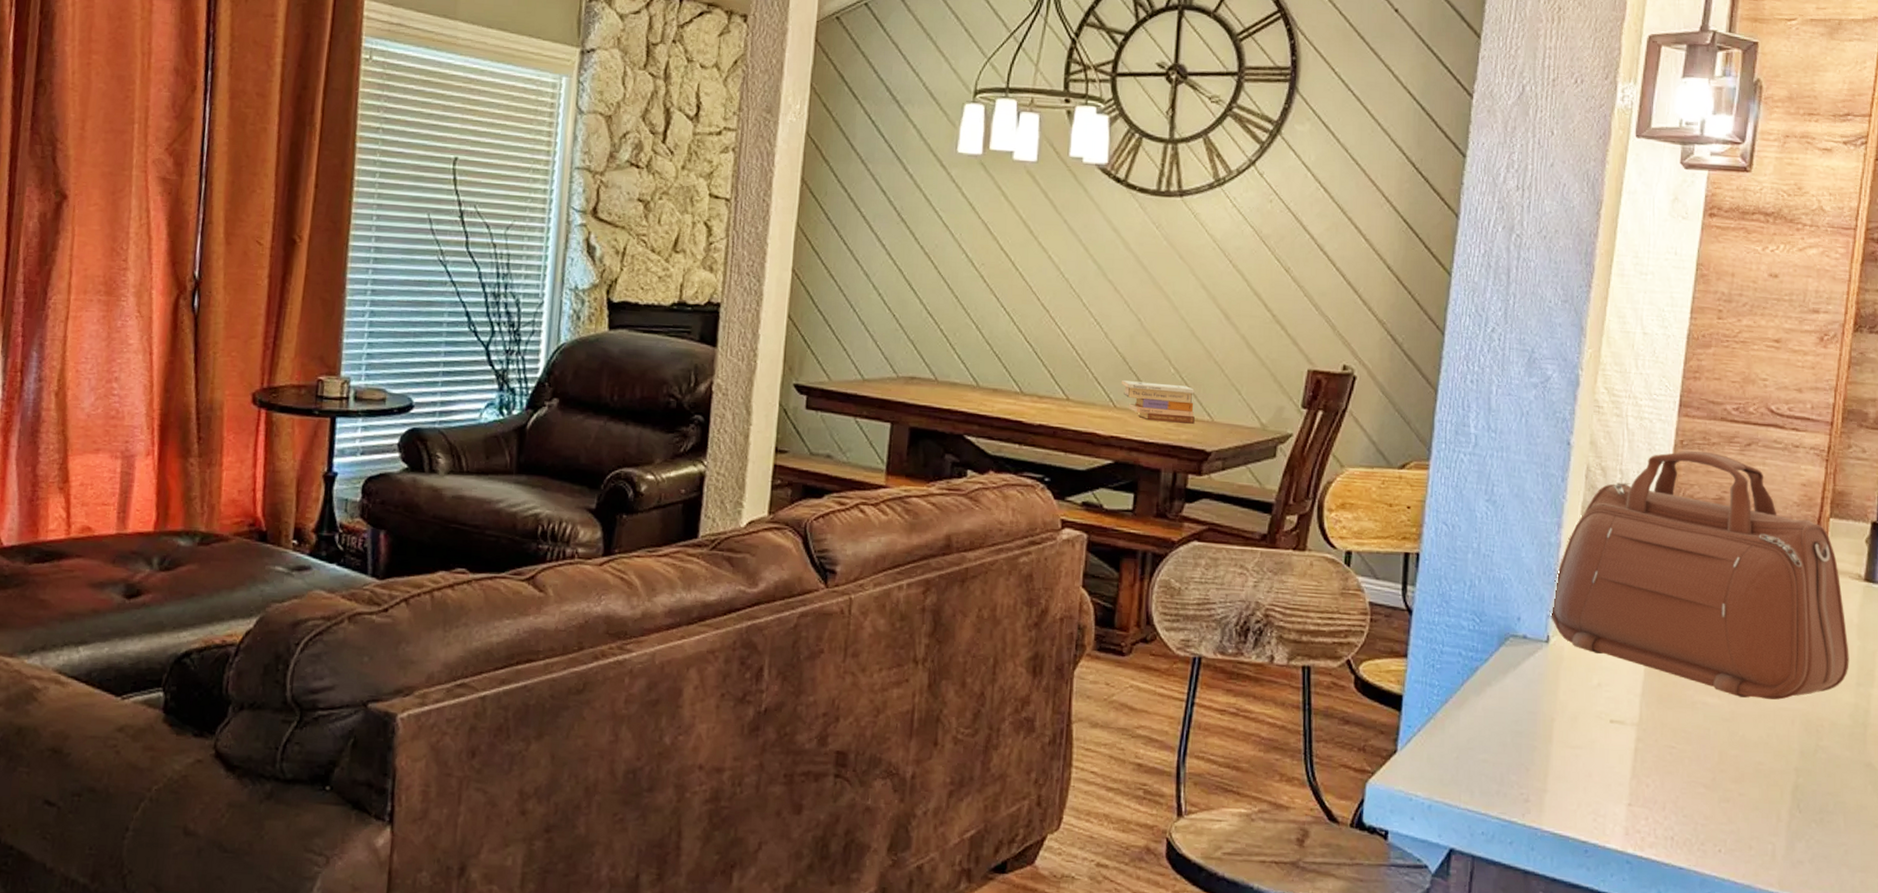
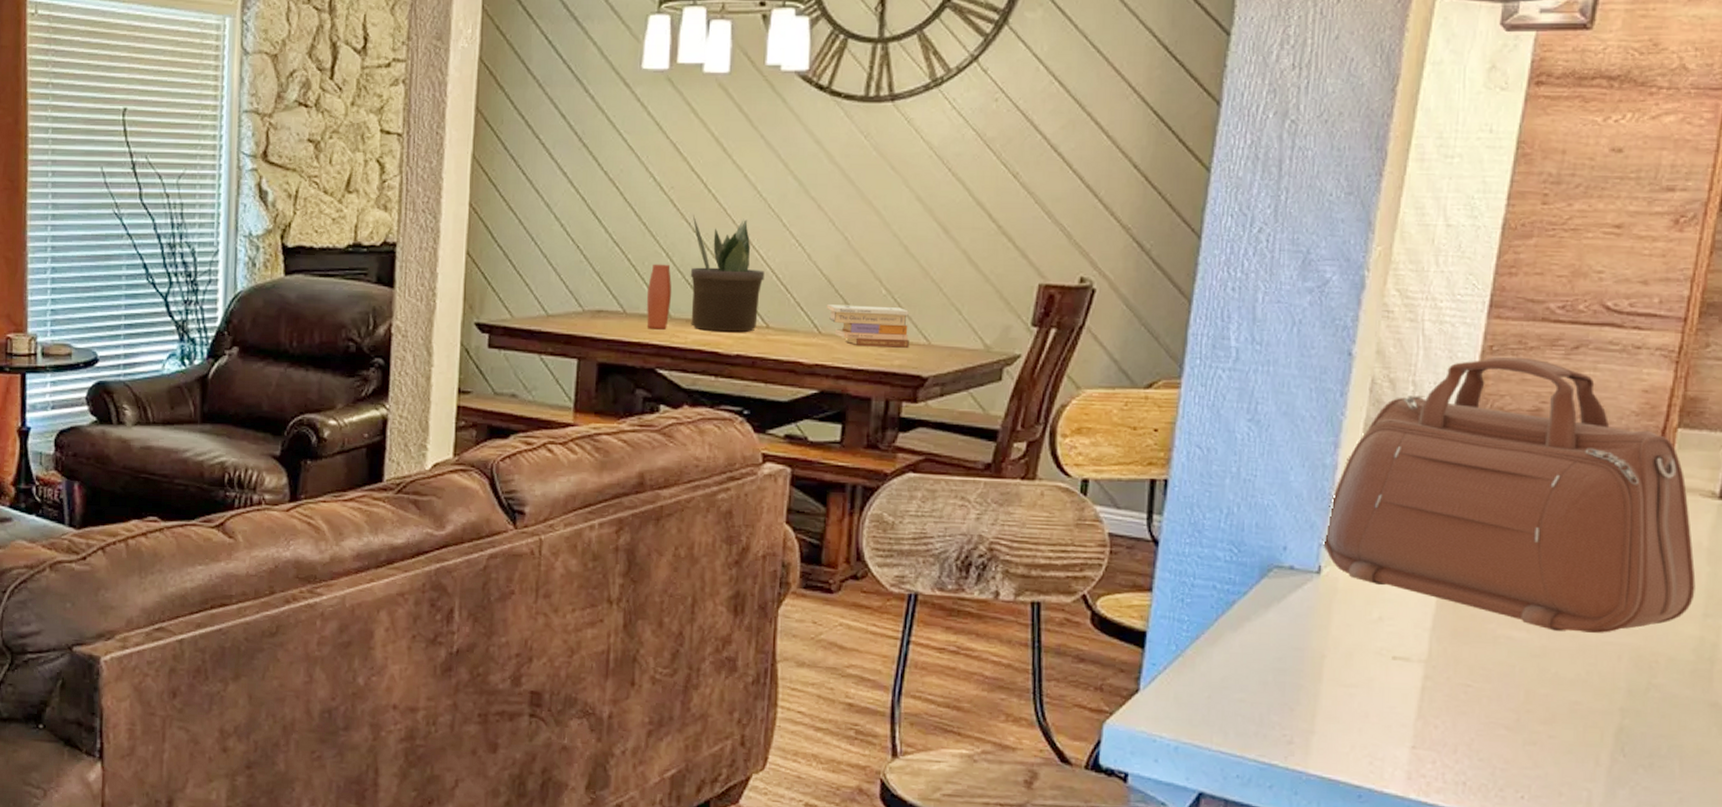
vase: none [956,335,981,398] -> present [646,264,672,330]
planter: none [997,291,1066,404] -> present [690,215,765,333]

